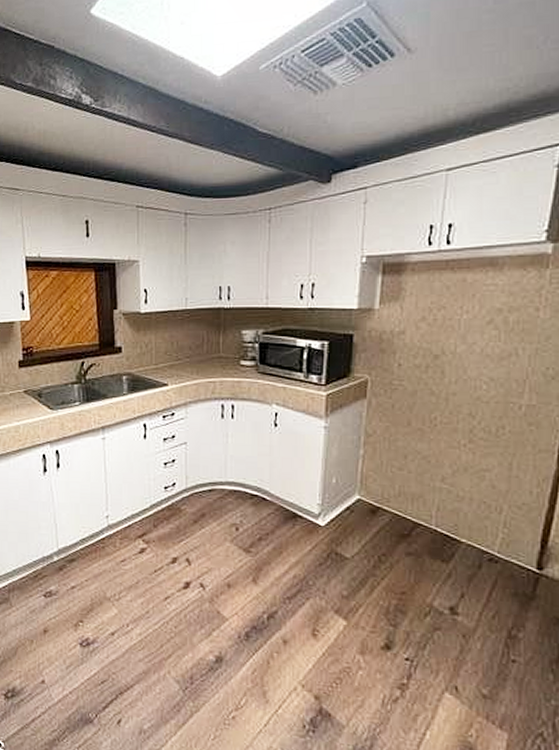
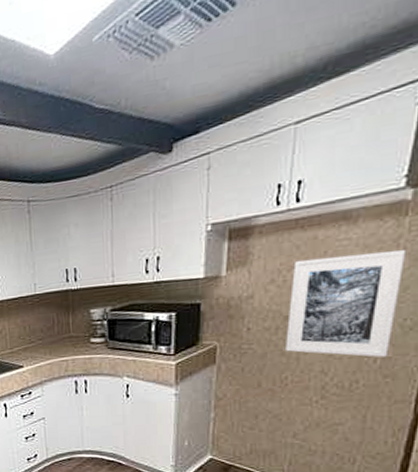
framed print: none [435,299,548,404] -> present [286,250,407,357]

